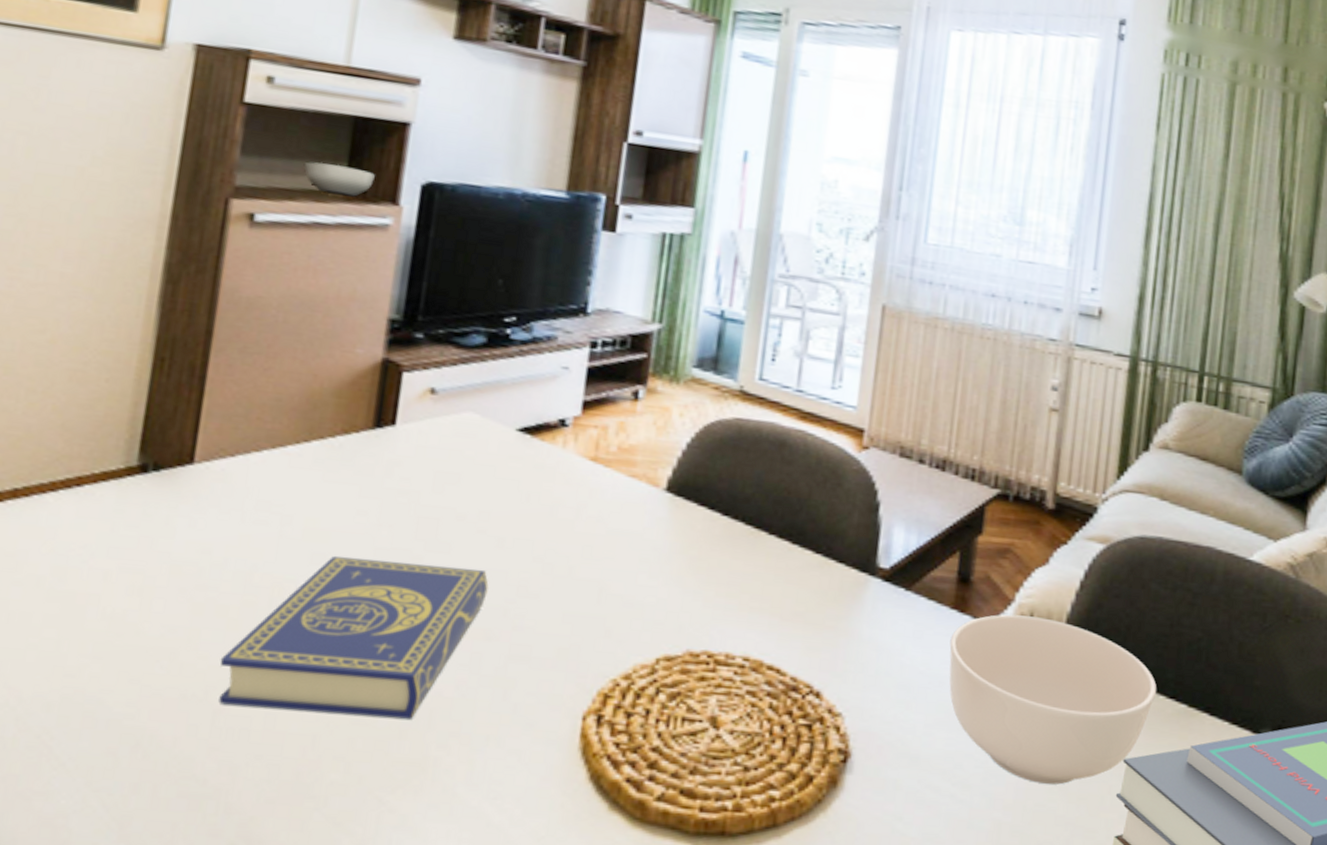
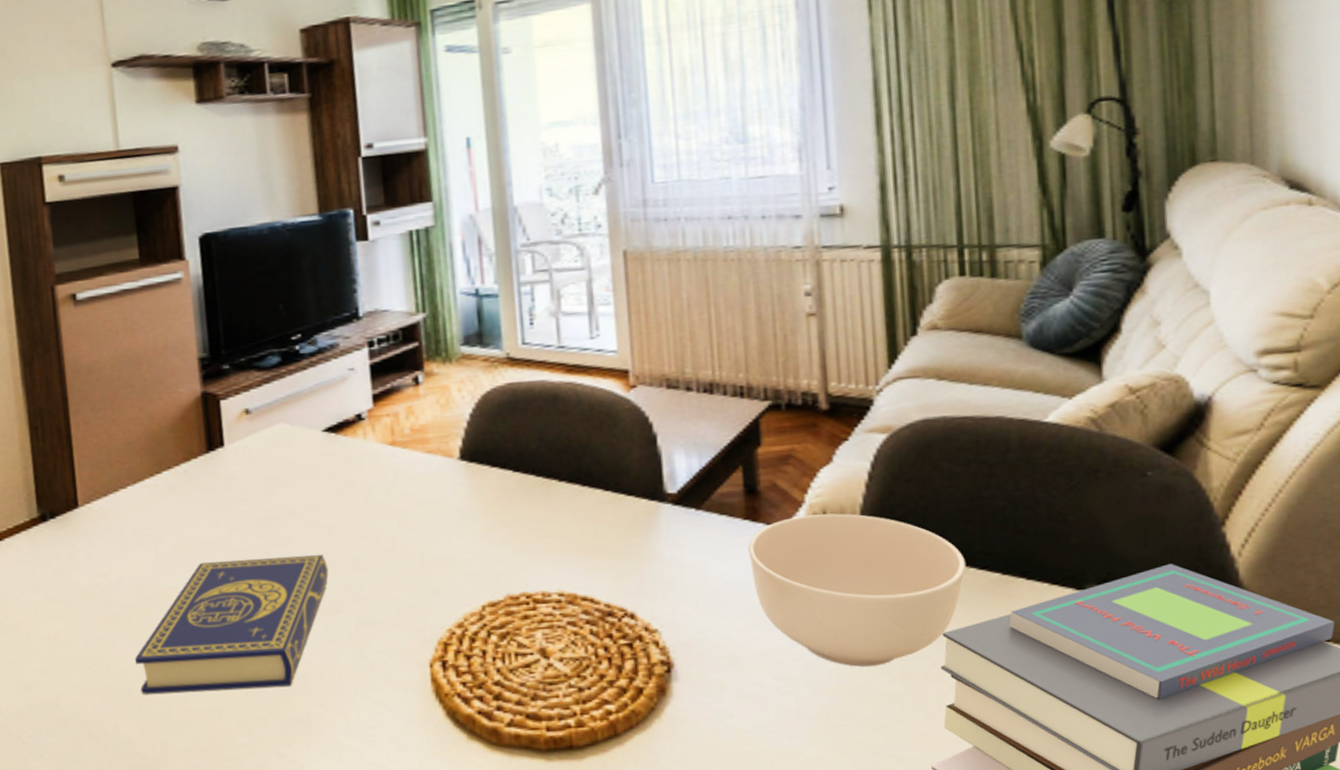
bowl: present [303,162,376,197] -> none [103,236,161,264]

